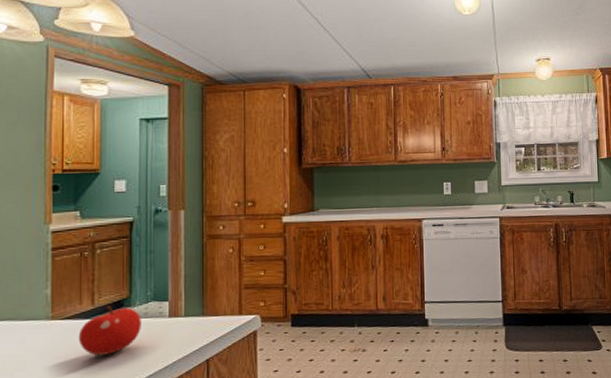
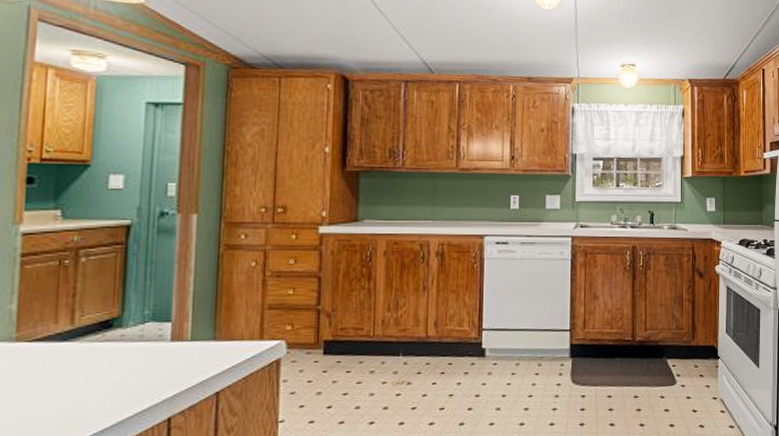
fruit: present [78,306,141,356] -> none [50,326,135,386]

